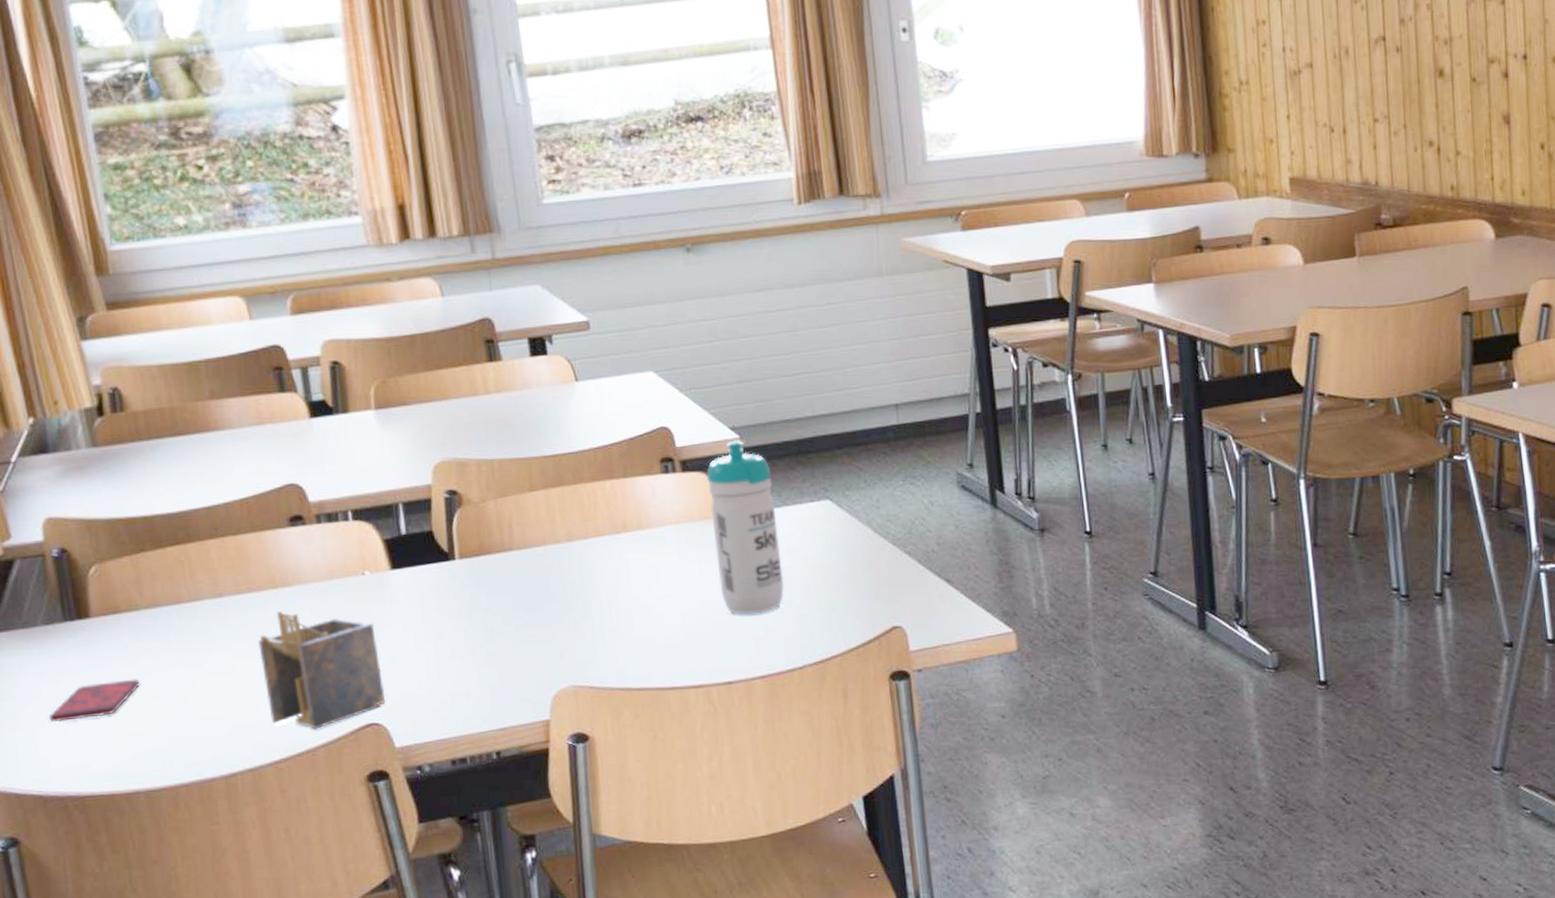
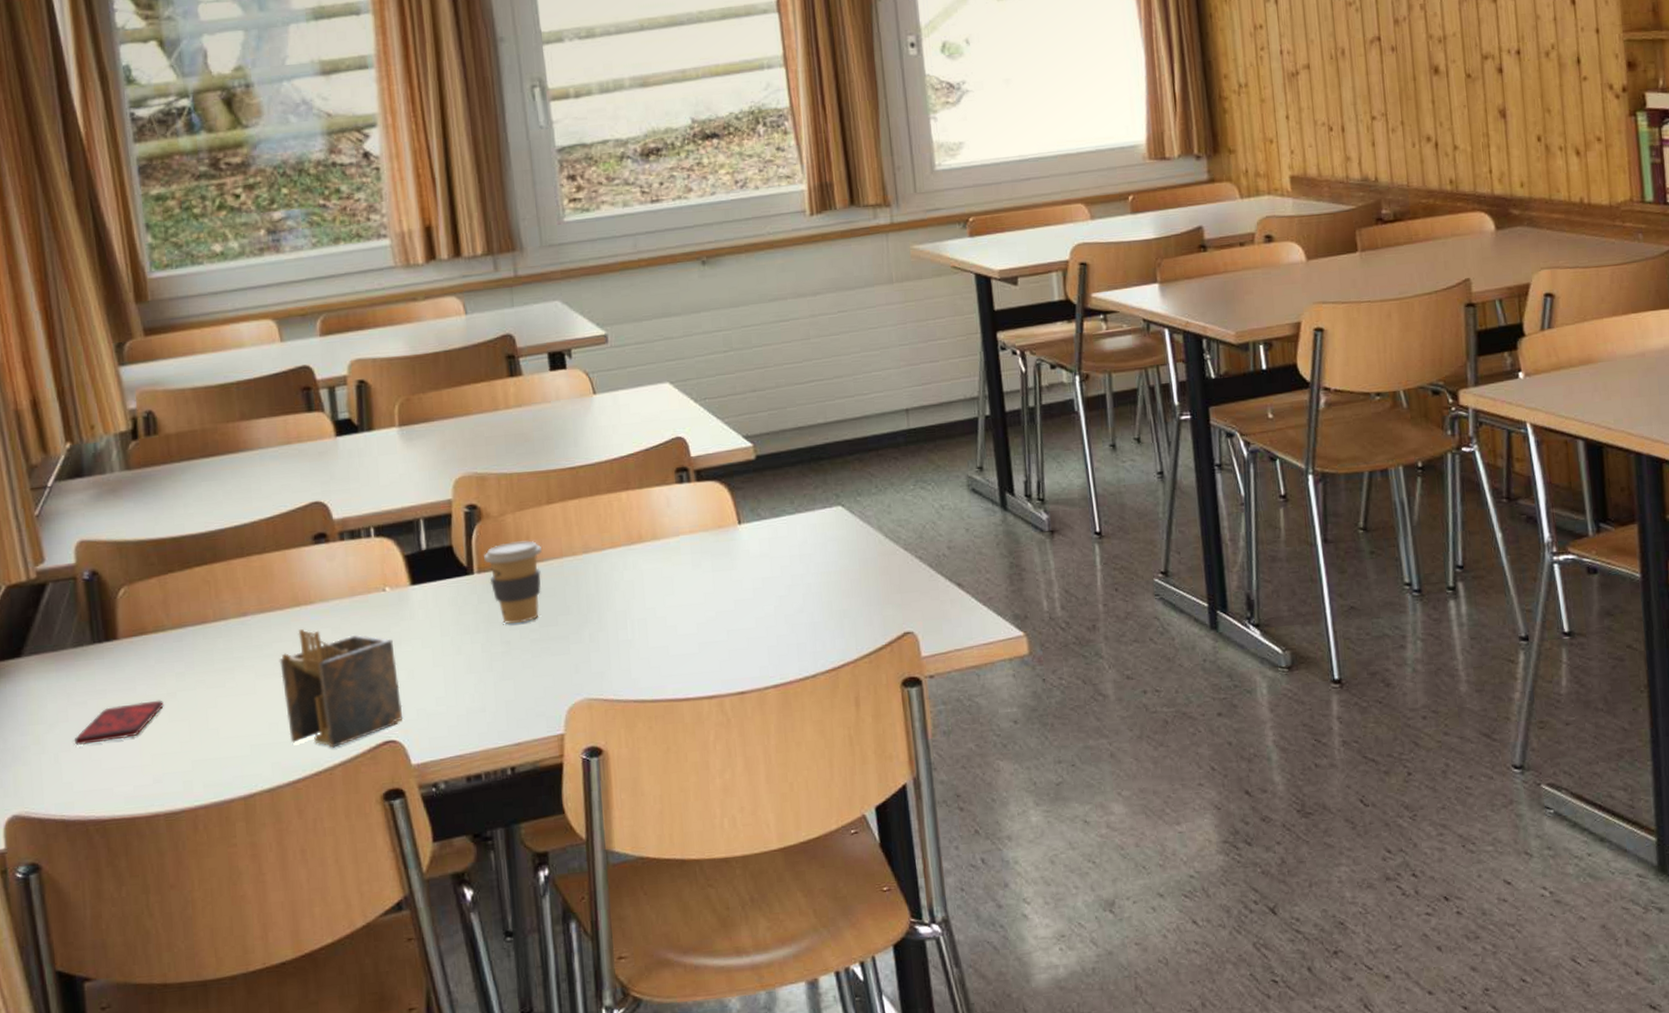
coffee cup: none [465,527,524,610] -> present [484,540,542,624]
water bottle: present [706,440,785,615] -> none [720,448,797,624]

